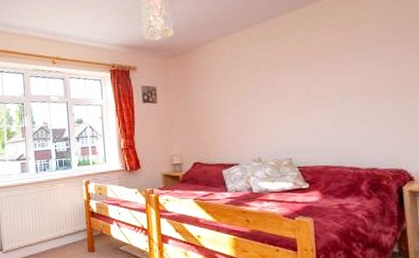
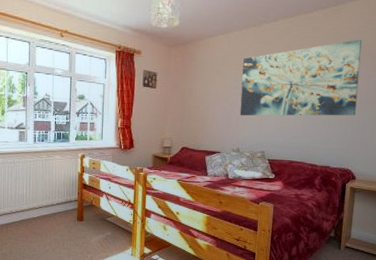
wall art: none [251,19,399,122] -> present [239,39,362,116]

